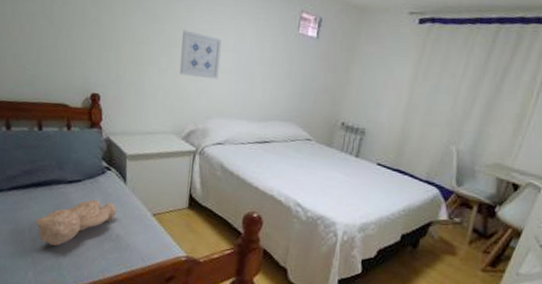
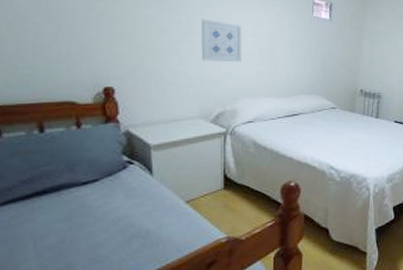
teddy bear: present [35,199,117,247] -> none [42,197,144,259]

